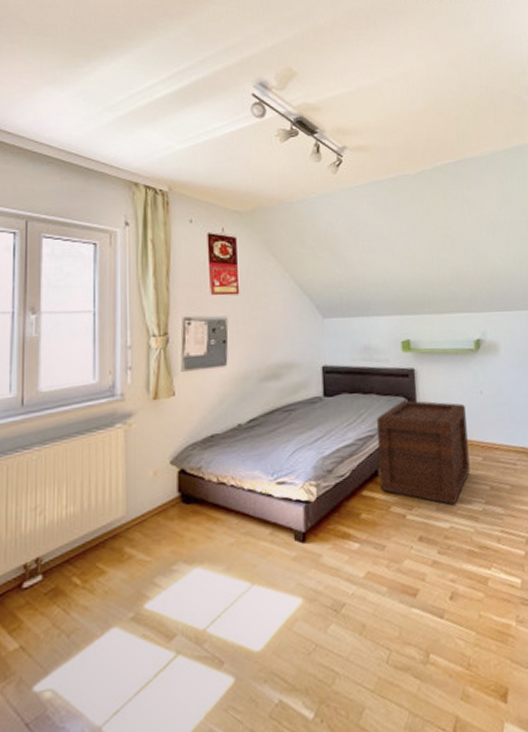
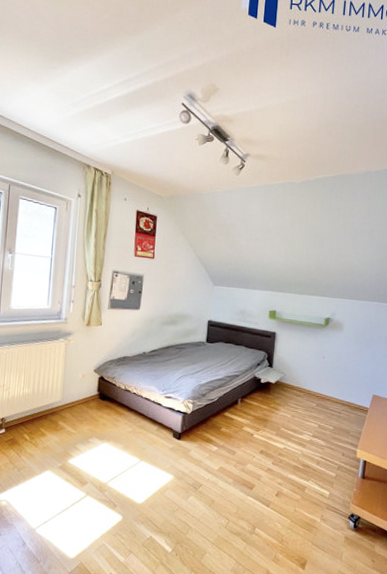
wooden crate: present [376,400,470,506] -> none [238,354,310,434]

